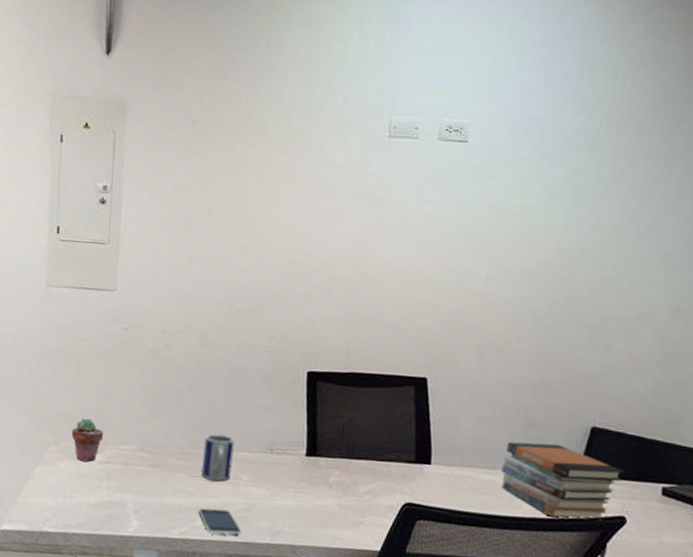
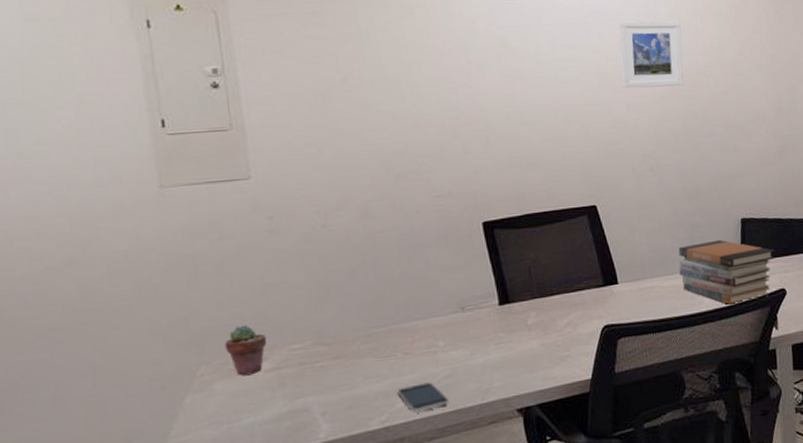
mug: present [201,433,235,481] -> none [388,305,425,356]
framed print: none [488,179,576,264] -> present [618,20,684,89]

